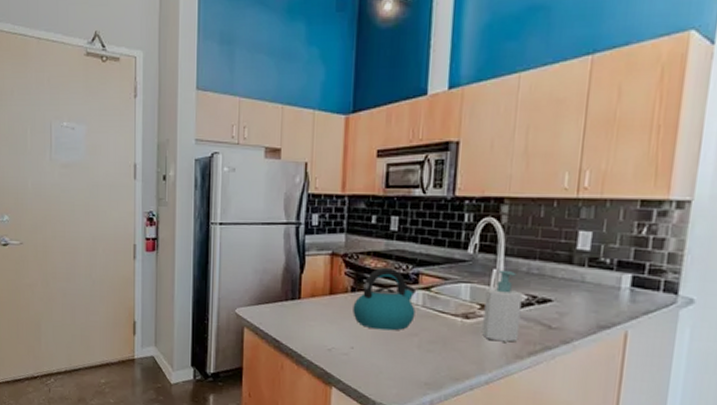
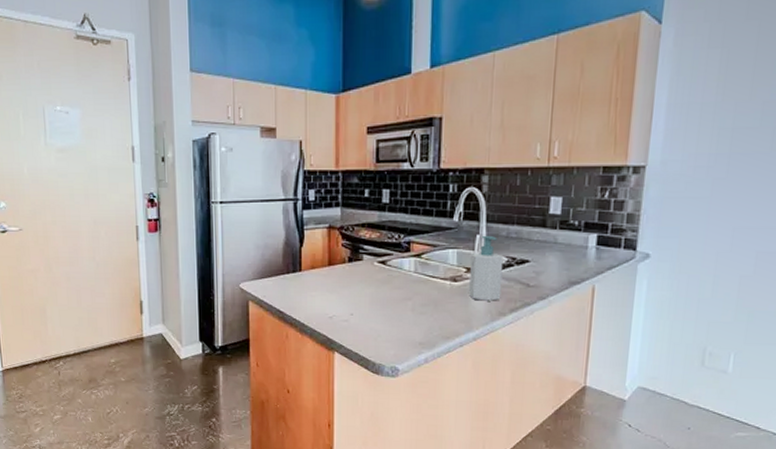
kettle: present [353,267,417,331] -> none [351,237,409,296]

